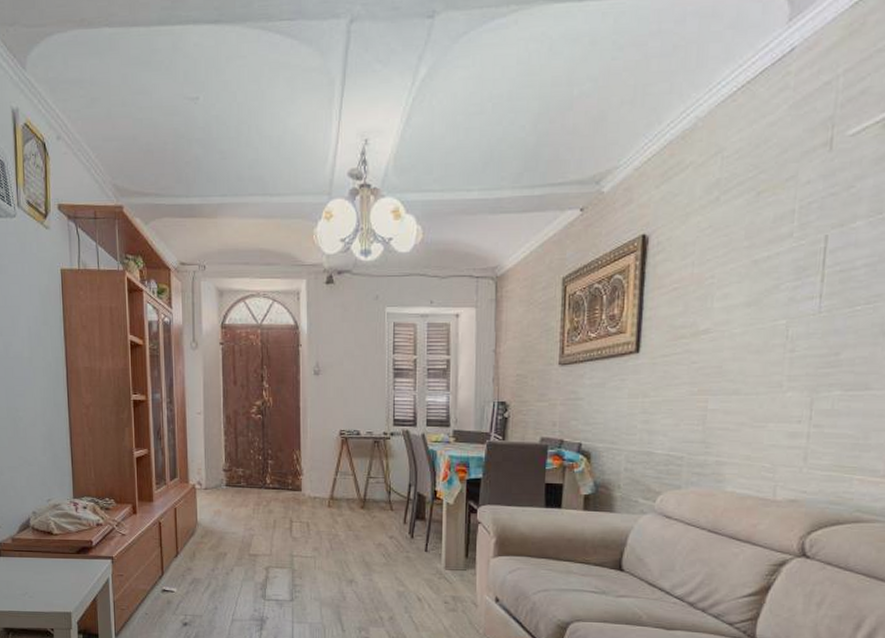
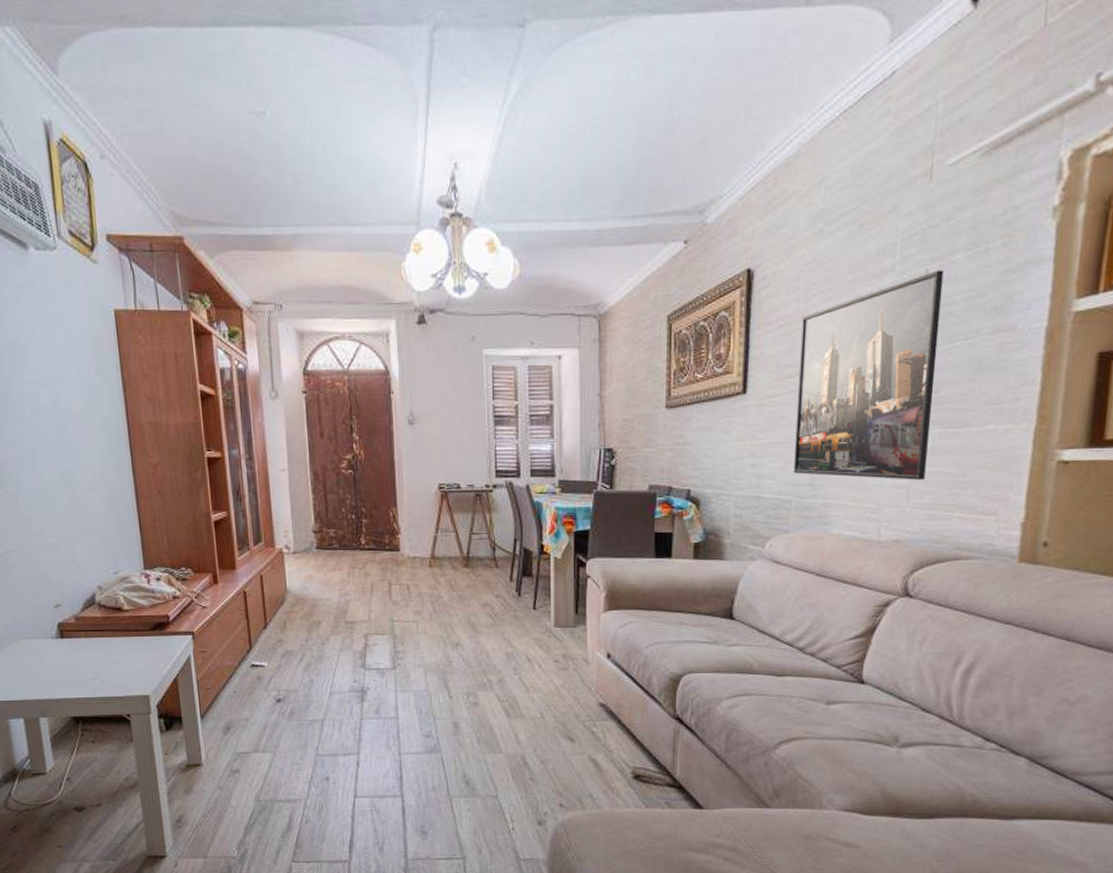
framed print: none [686,236,844,441] -> present [793,270,944,480]

